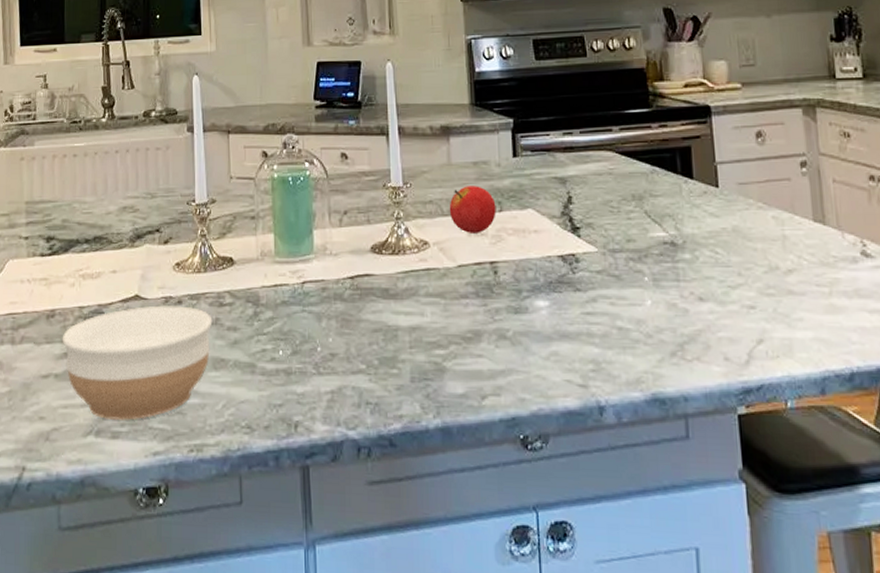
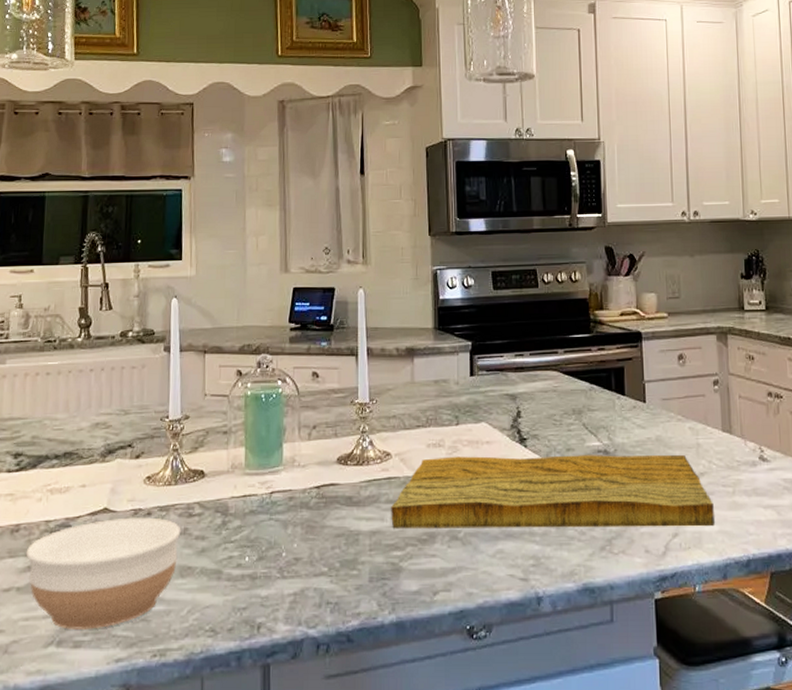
cutting board: none [431,246,808,333] -> present [391,455,714,529]
fruit: present [449,186,496,233] -> none [411,402,453,445]

